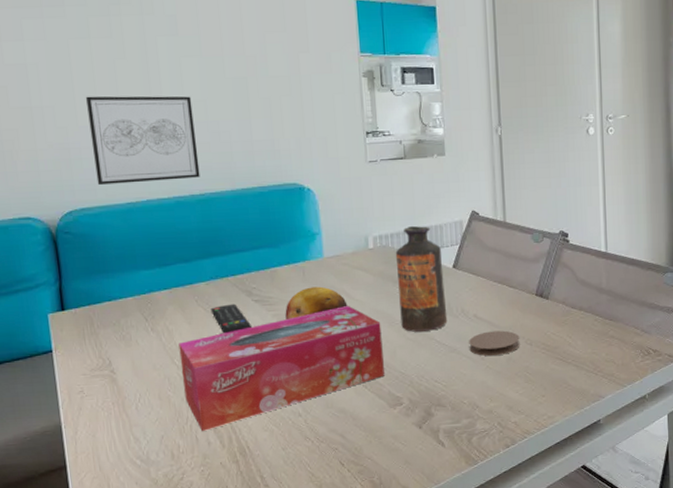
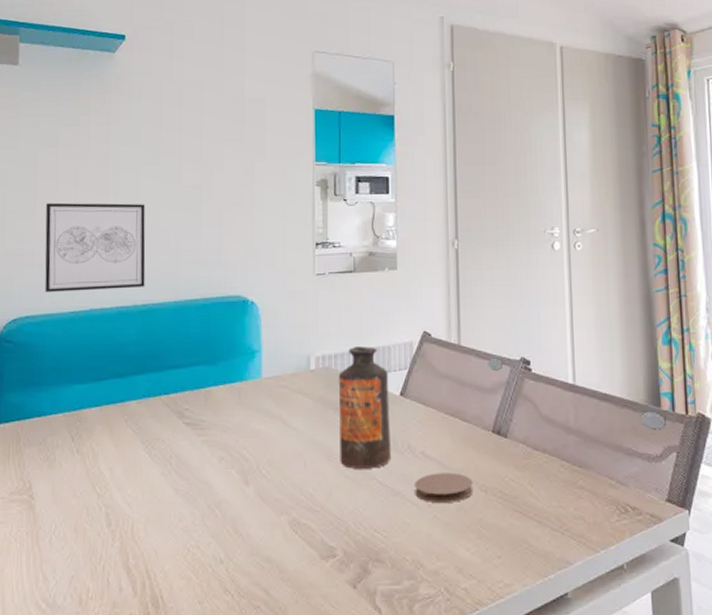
tissue box: present [178,306,385,431] -> none [101,435,318,573]
remote control: present [210,303,253,334] -> none [139,426,181,460]
fruit: present [285,286,348,321] -> none [216,411,283,448]

